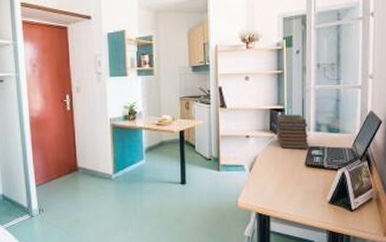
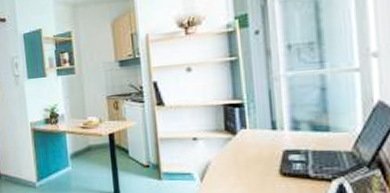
book stack: present [276,114,309,150] -> none [232,109,284,154]

